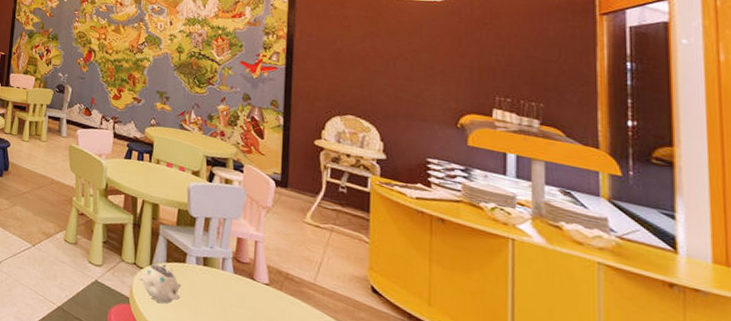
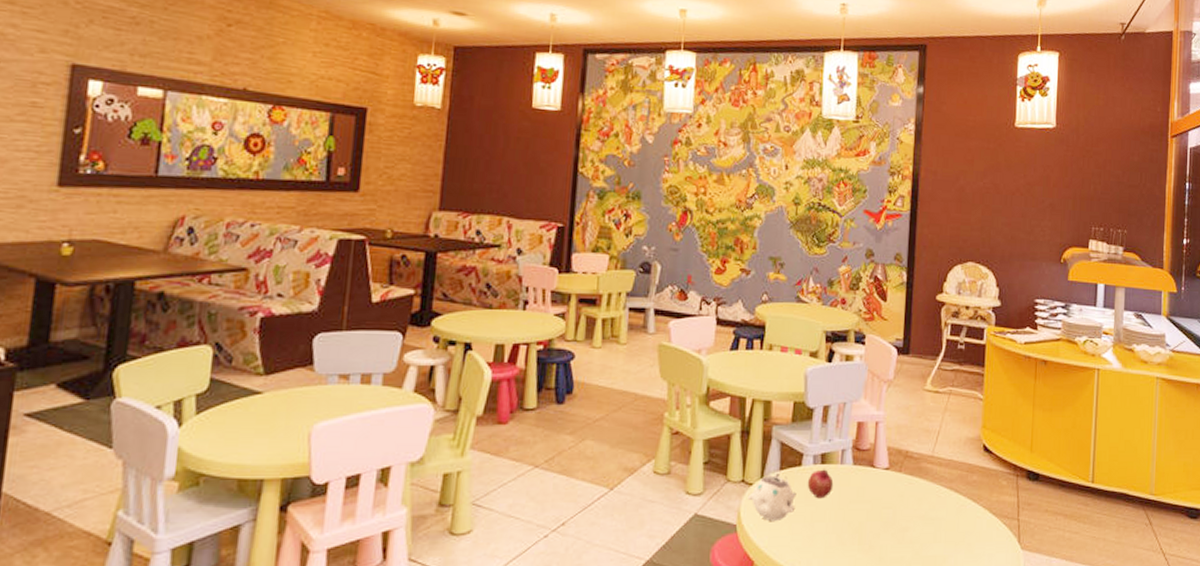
fruit: none [190,270,215,296] -> present [807,469,834,499]

